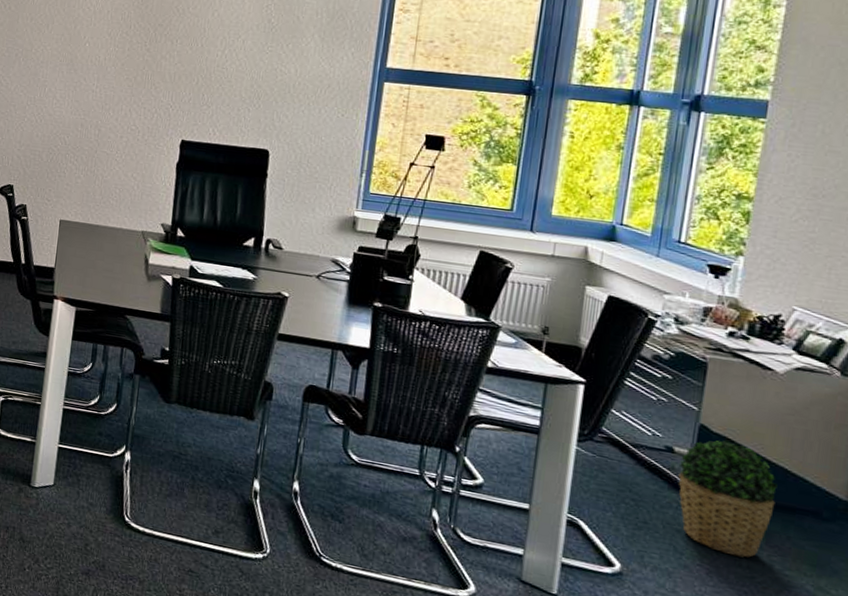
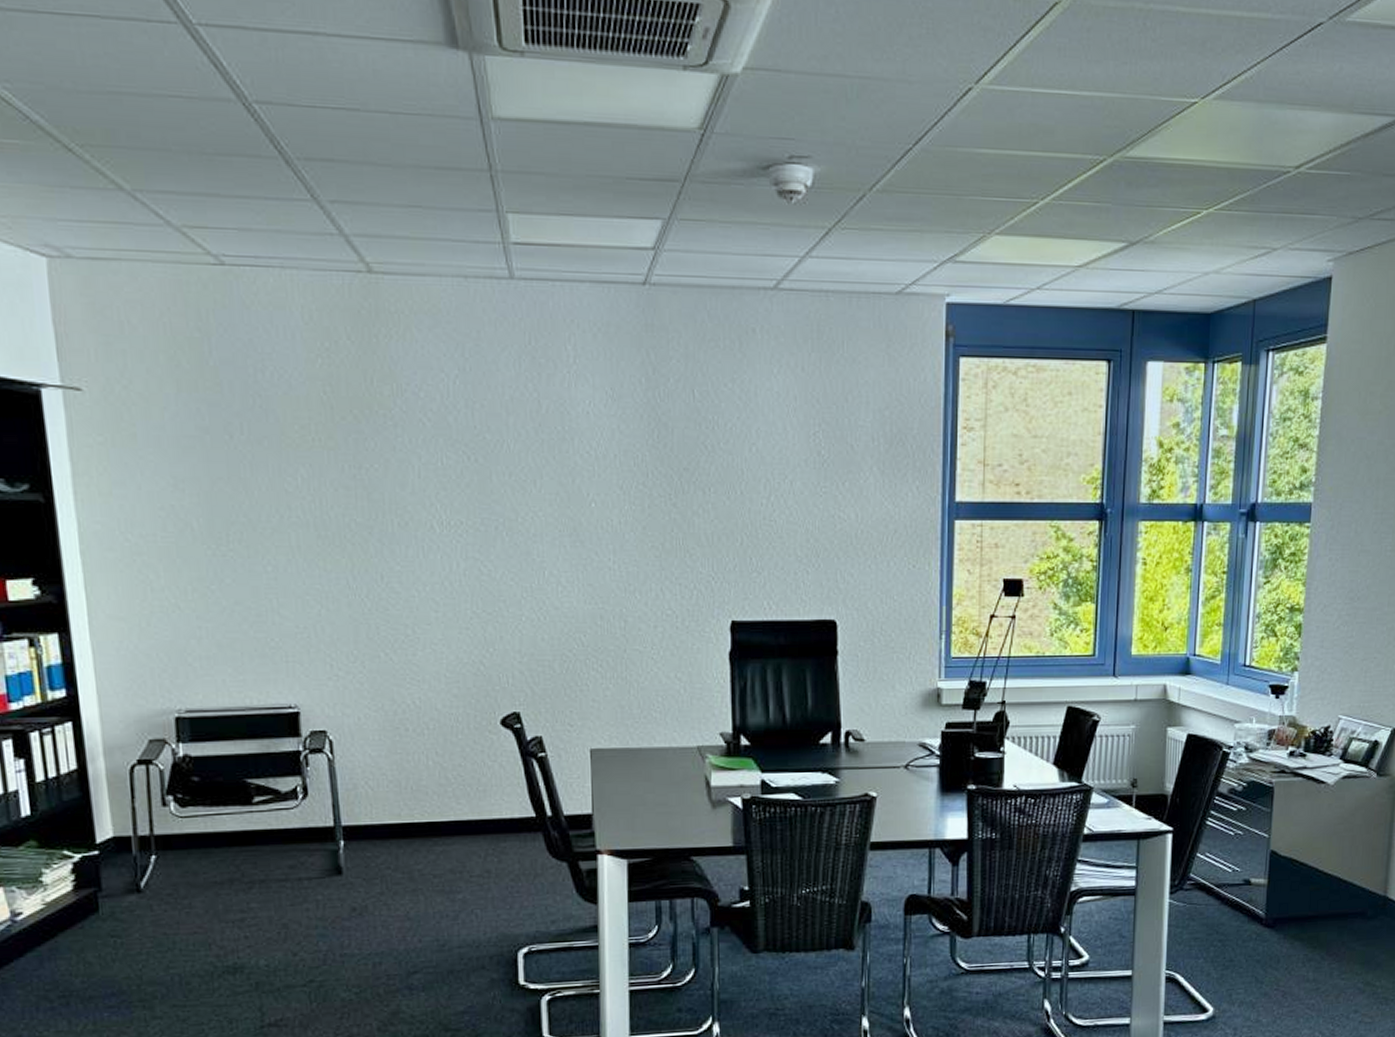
potted plant: present [678,440,778,558] -> none [1256,862,1333,973]

